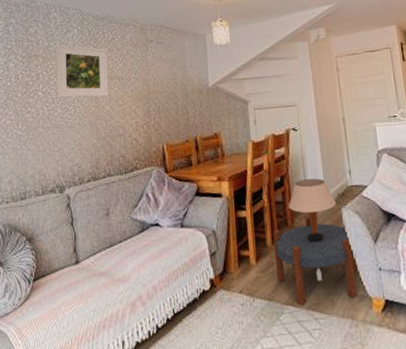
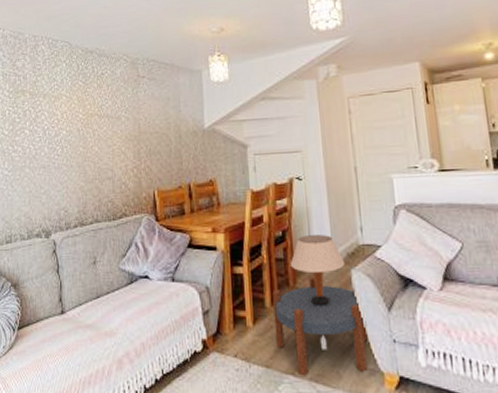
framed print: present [54,43,109,98] -> none [42,78,97,137]

